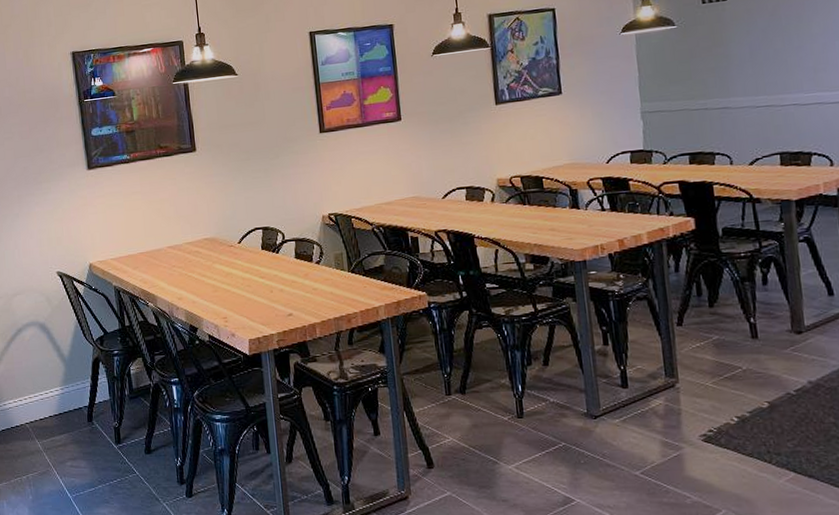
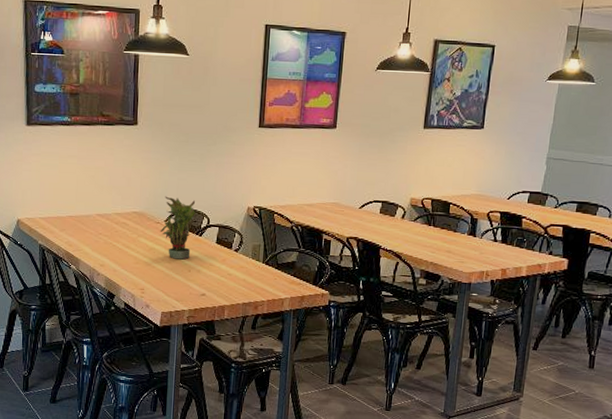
potted plant: none [234,217,270,281] -> present [160,196,196,260]

